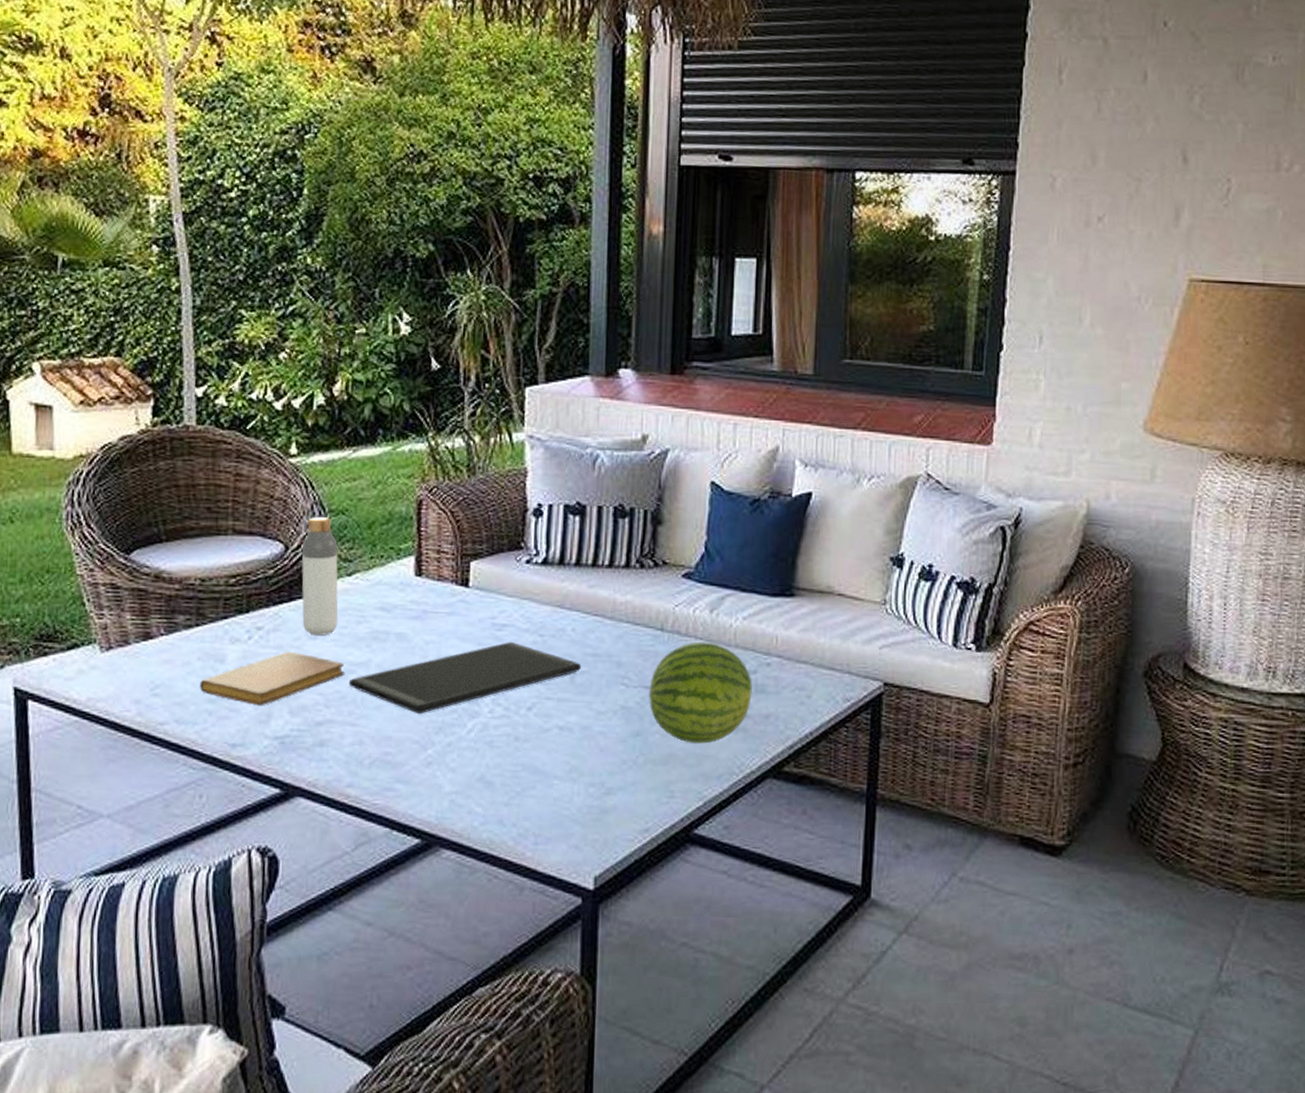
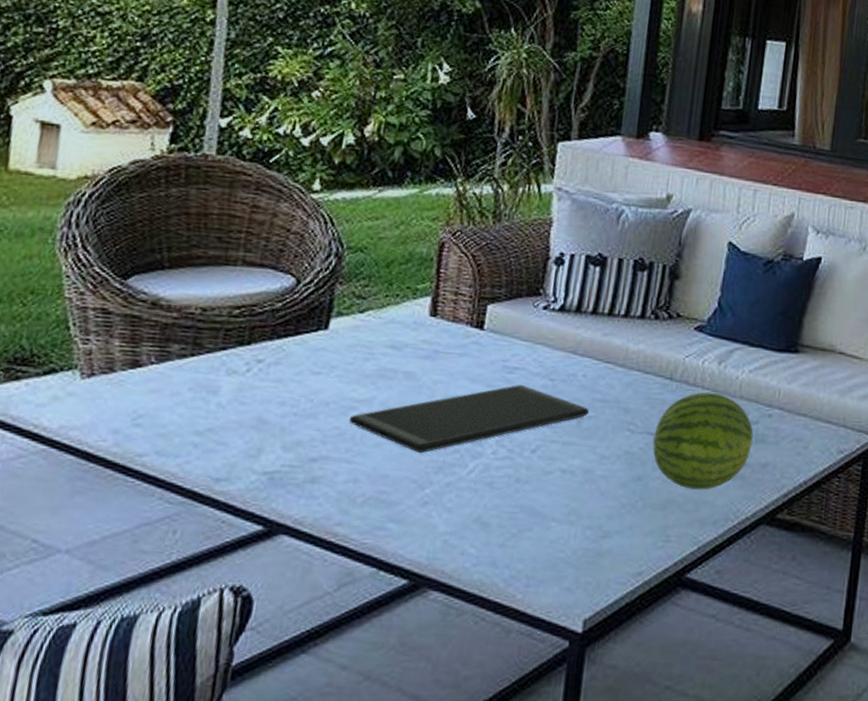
notebook: present [200,651,345,706] -> none [187,385,347,440]
bottle: present [301,516,339,635] -> none [306,252,353,371]

